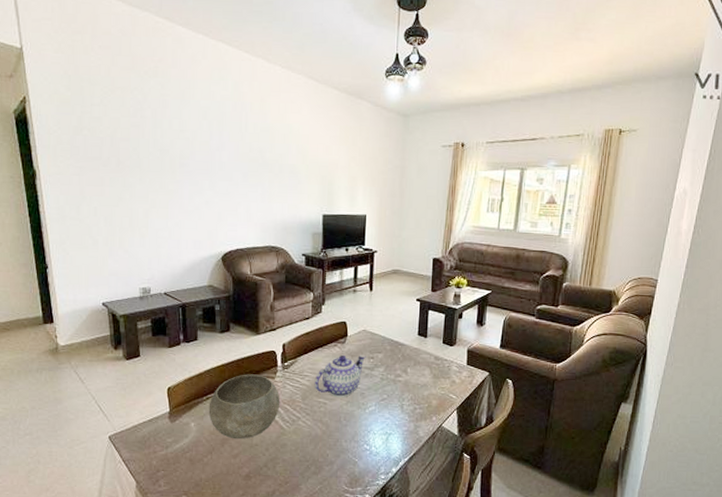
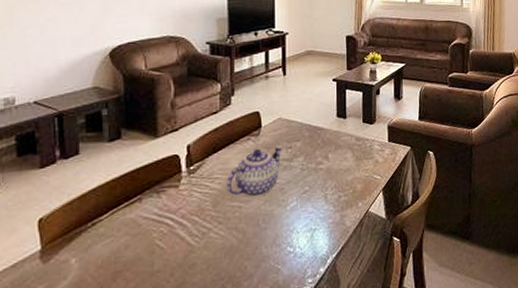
bowl: present [208,374,281,439] -> none [95,185,187,270]

